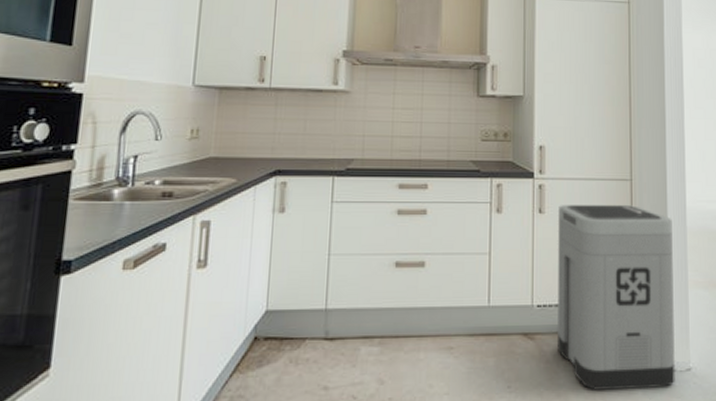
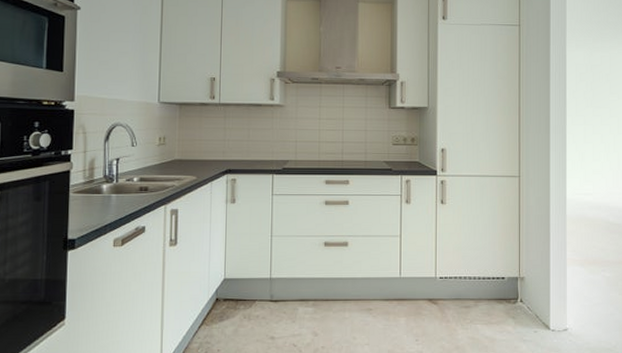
trash can: present [558,205,675,390] -> none [457,197,554,344]

